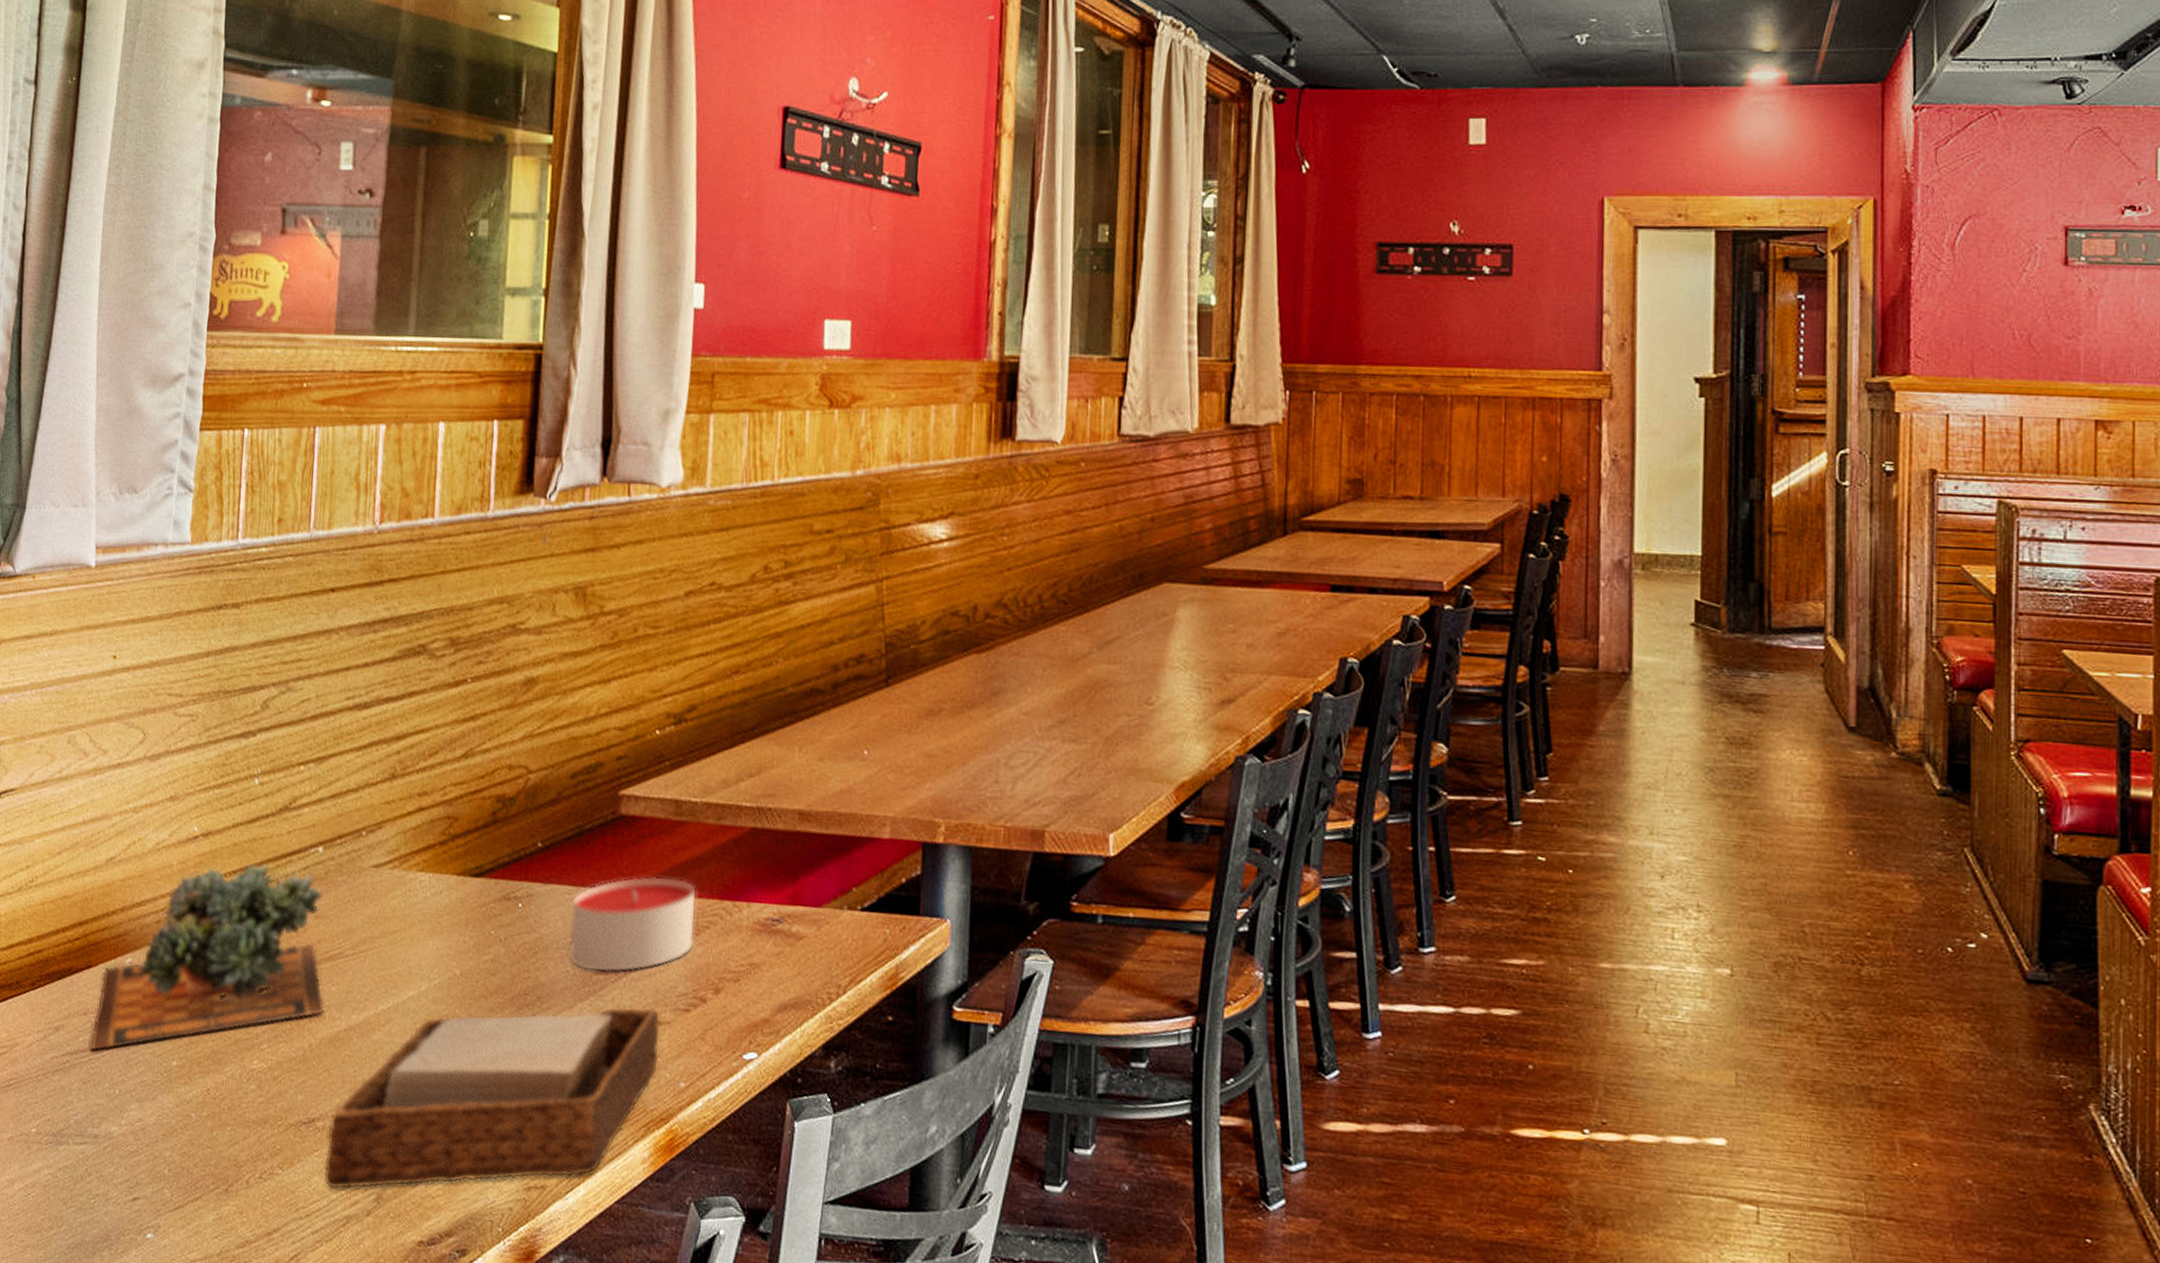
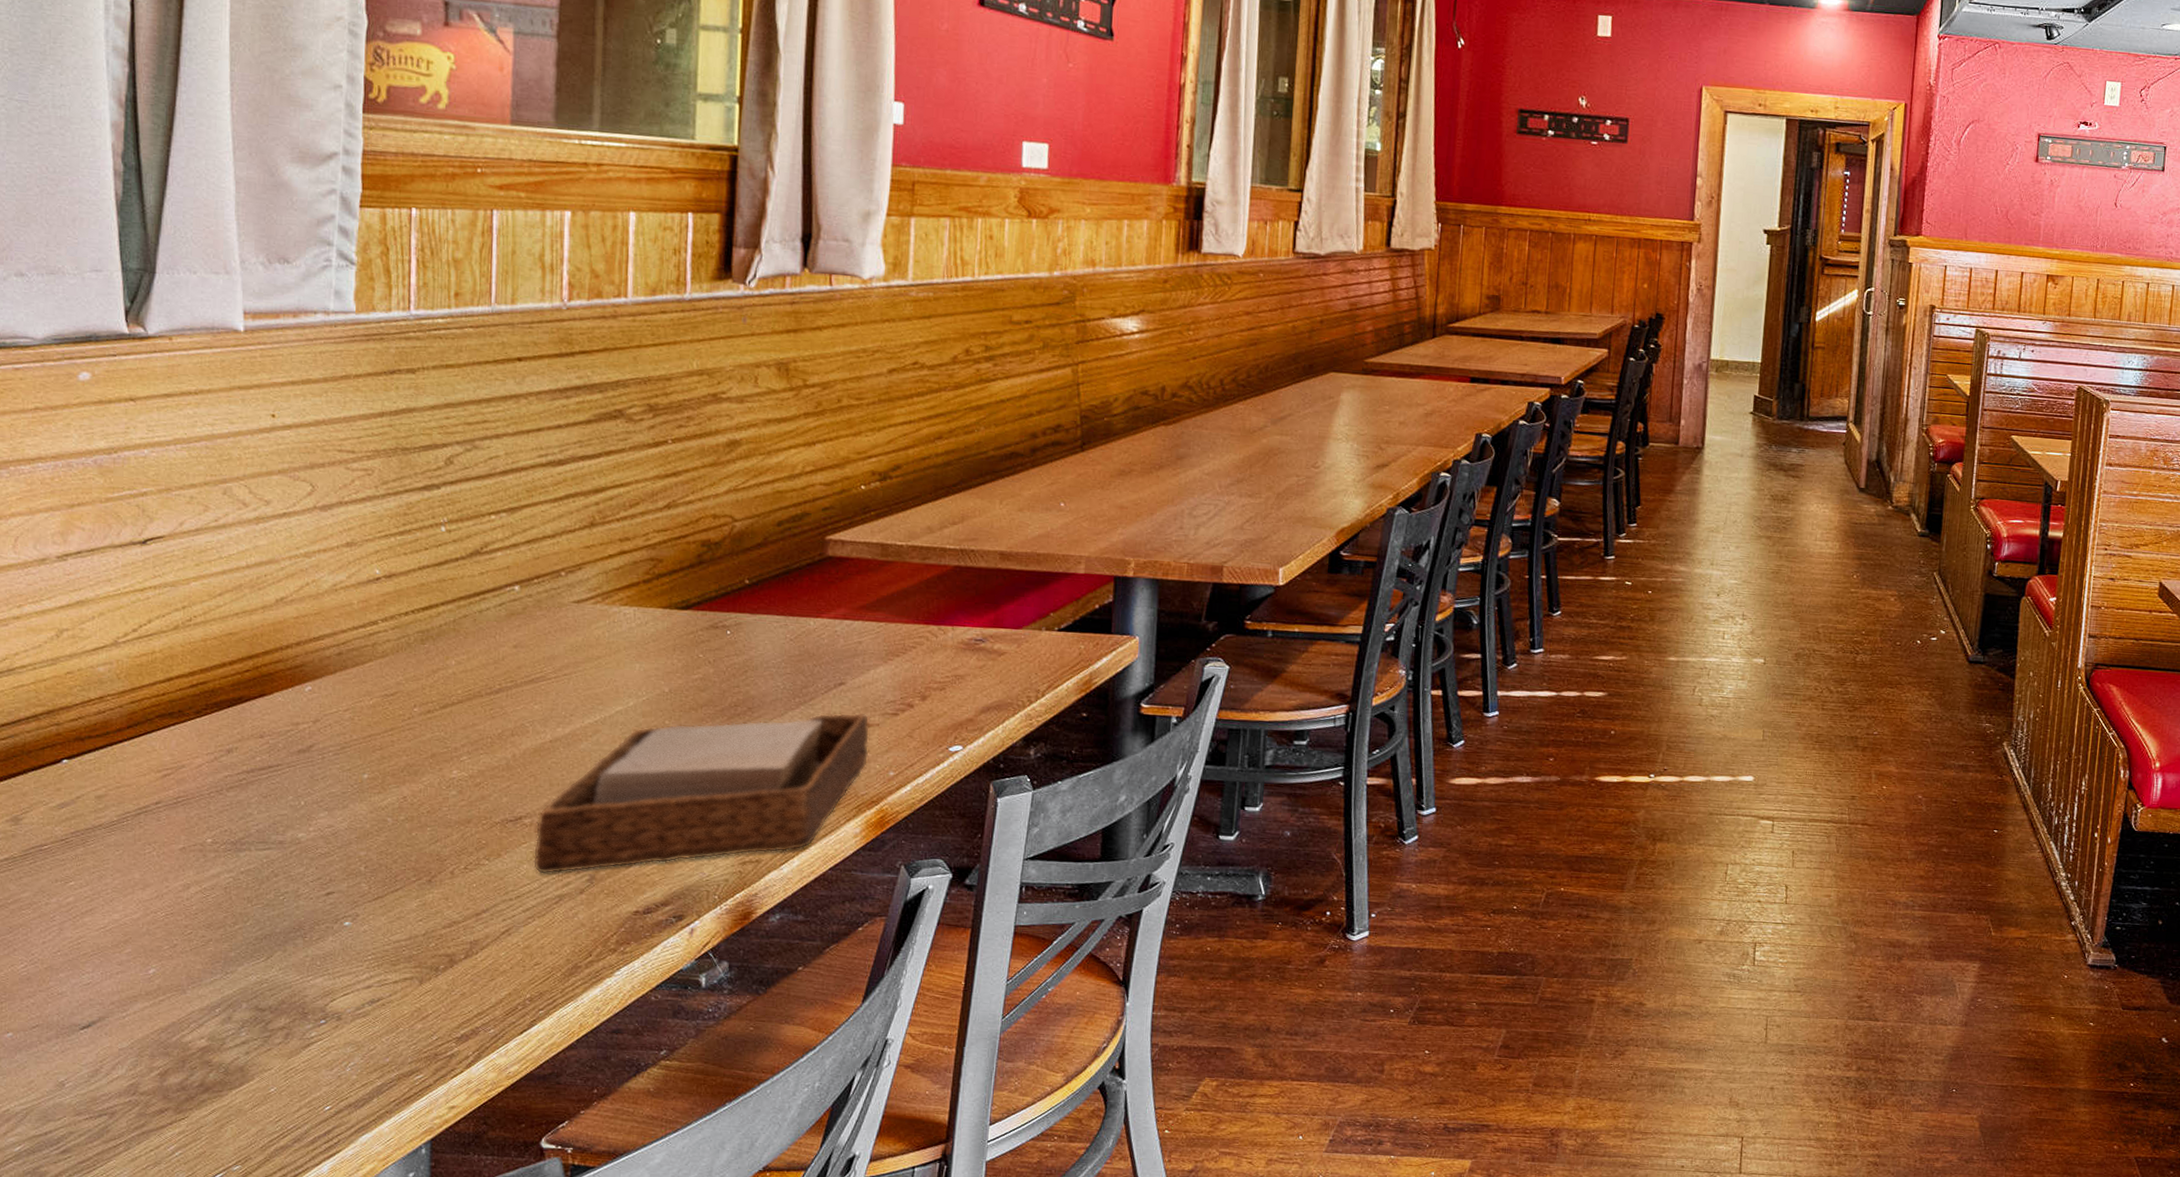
succulent plant: present [91,863,324,1052] -> none [270,601,527,769]
candle: present [569,876,697,973] -> none [778,606,904,686]

